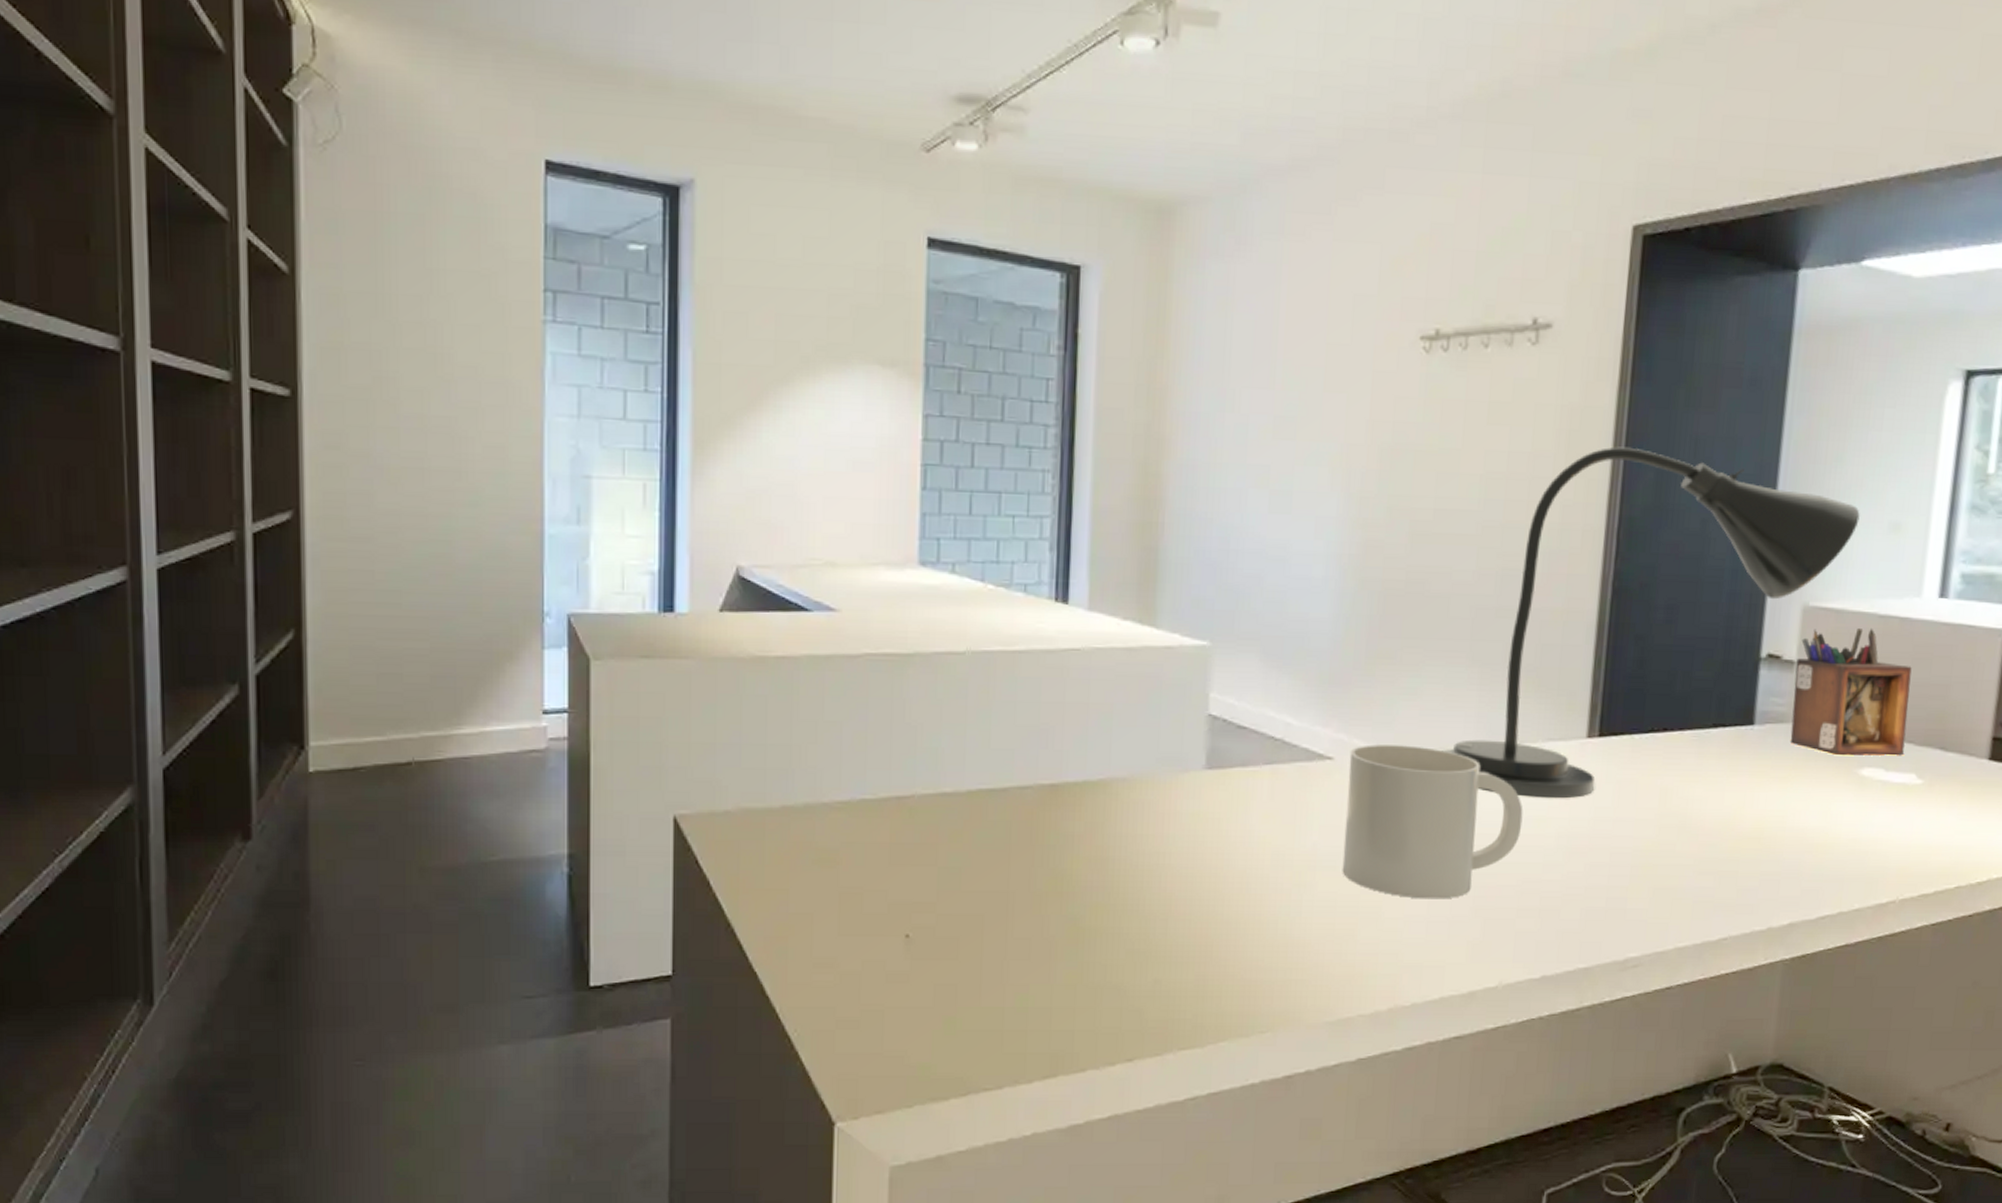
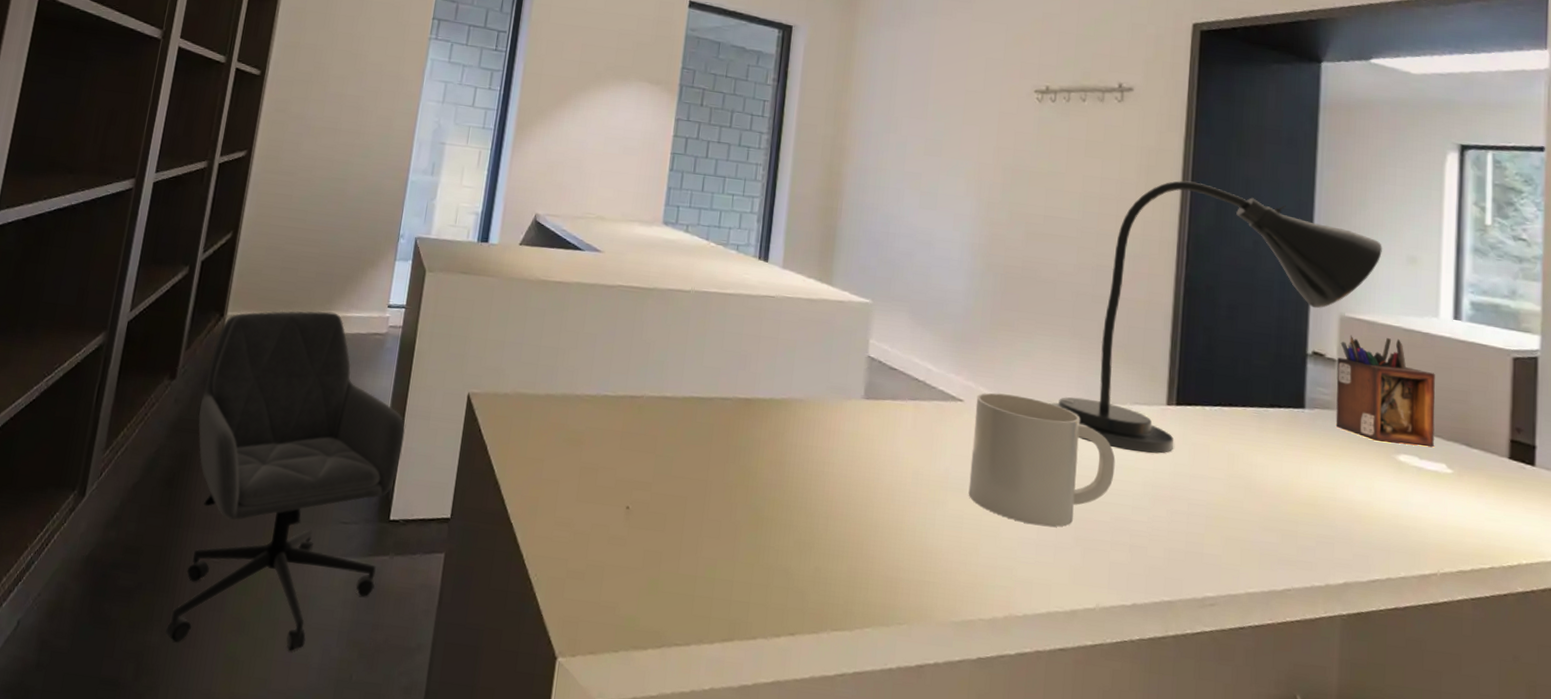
office chair: none [294,728,594,1167] -> present [165,310,405,652]

